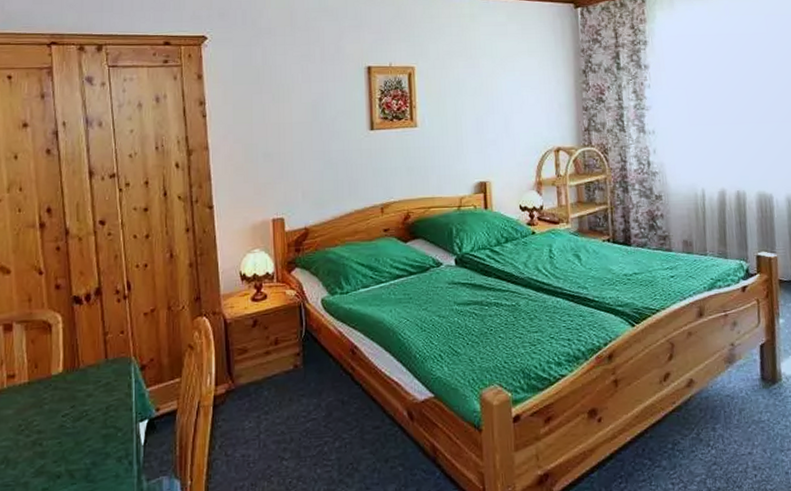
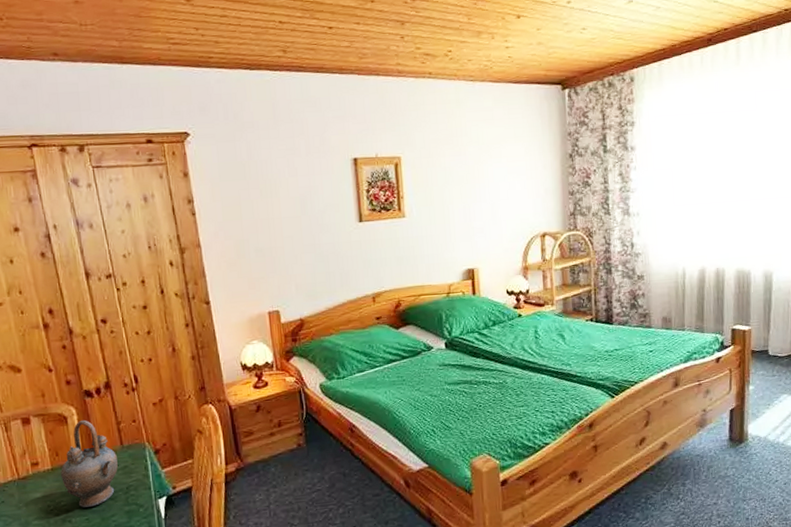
teapot: none [37,328,100,429] -> present [61,419,118,508]

